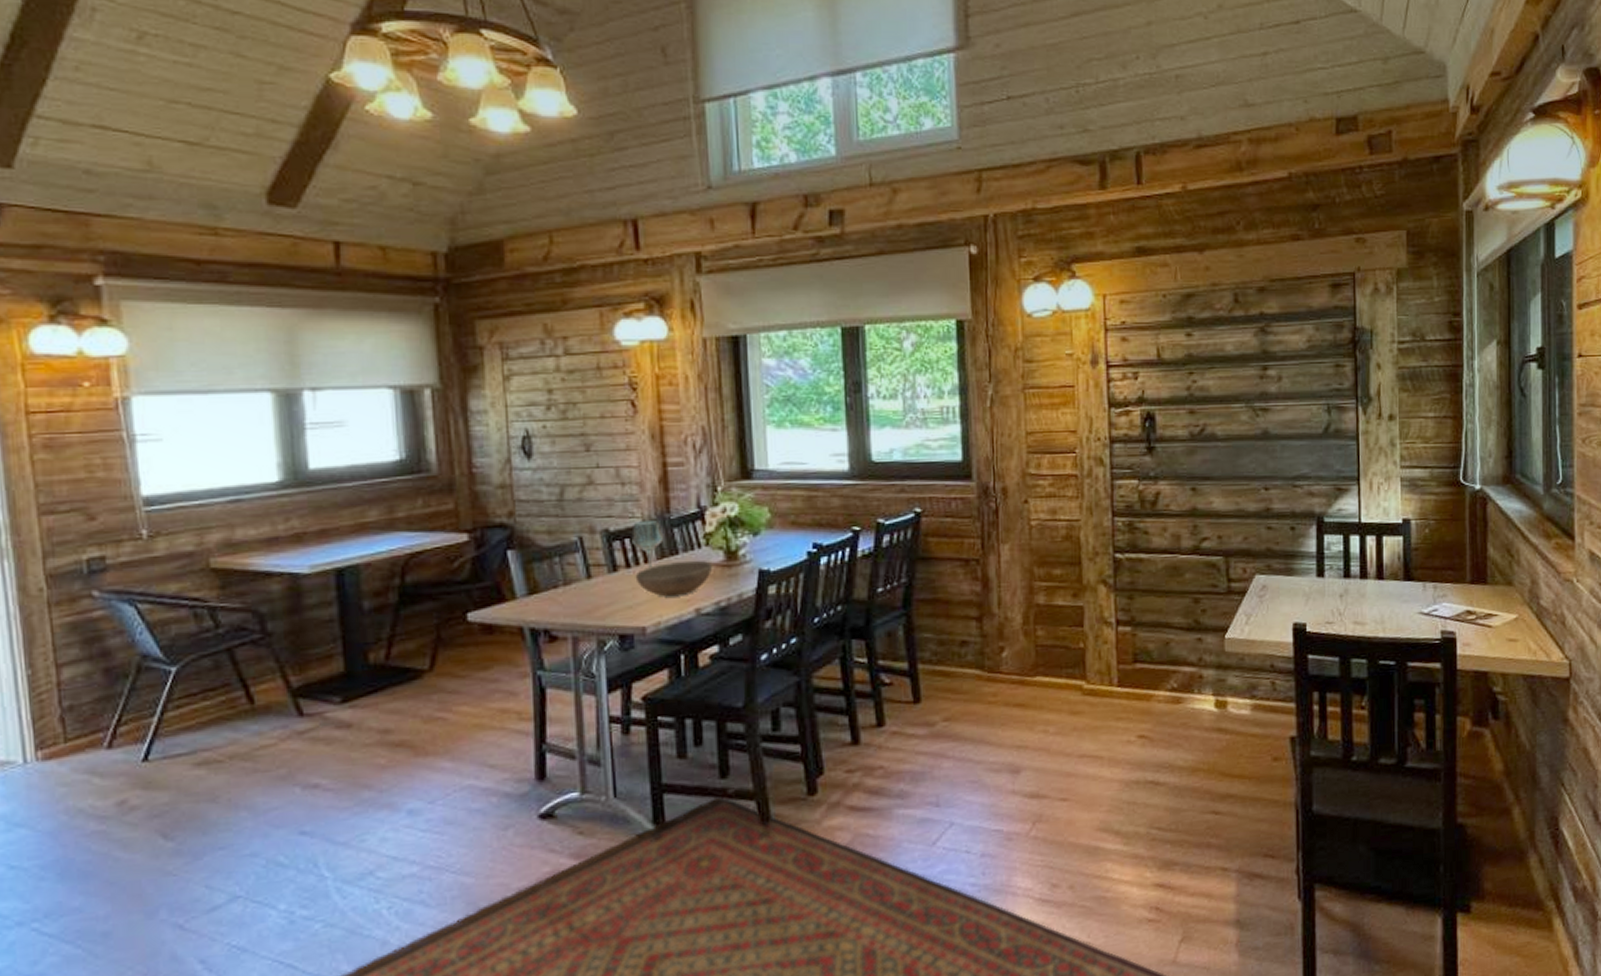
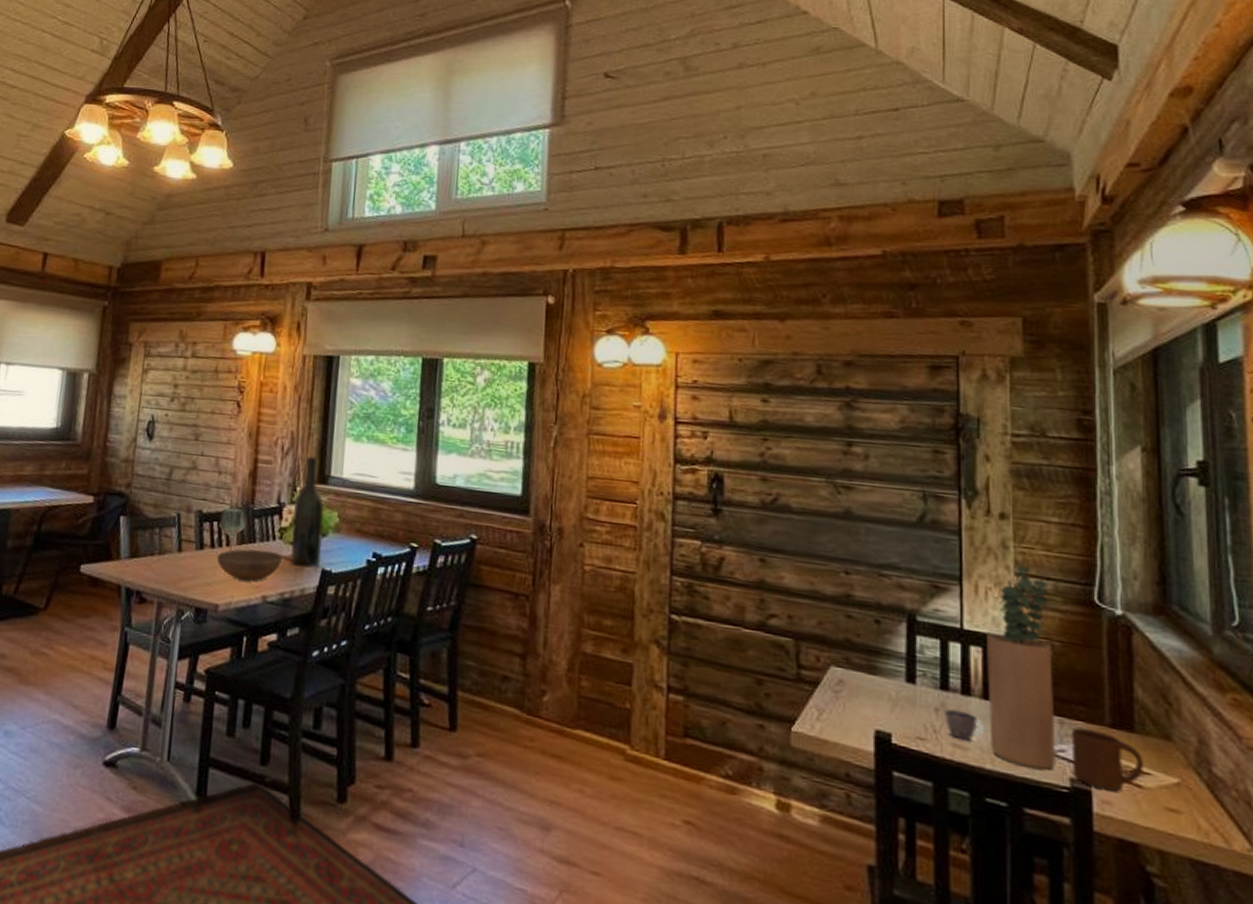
vodka: none [716,451,757,573] -> present [290,456,325,569]
cup: none [1347,592,1377,616] -> present [945,708,984,740]
vase: none [1379,451,1431,630] -> present [987,556,1056,771]
cup: none [1443,588,1493,635] -> present [1072,727,1143,792]

